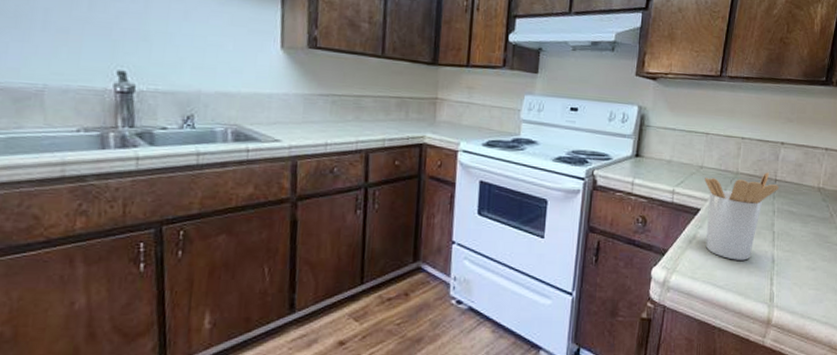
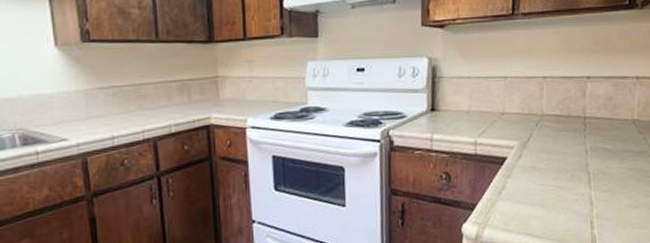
utensil holder: present [705,172,780,261] -> none [508,109,590,207]

